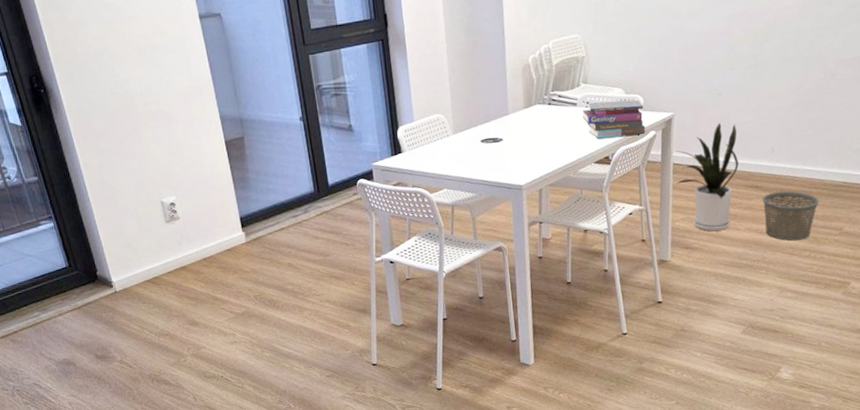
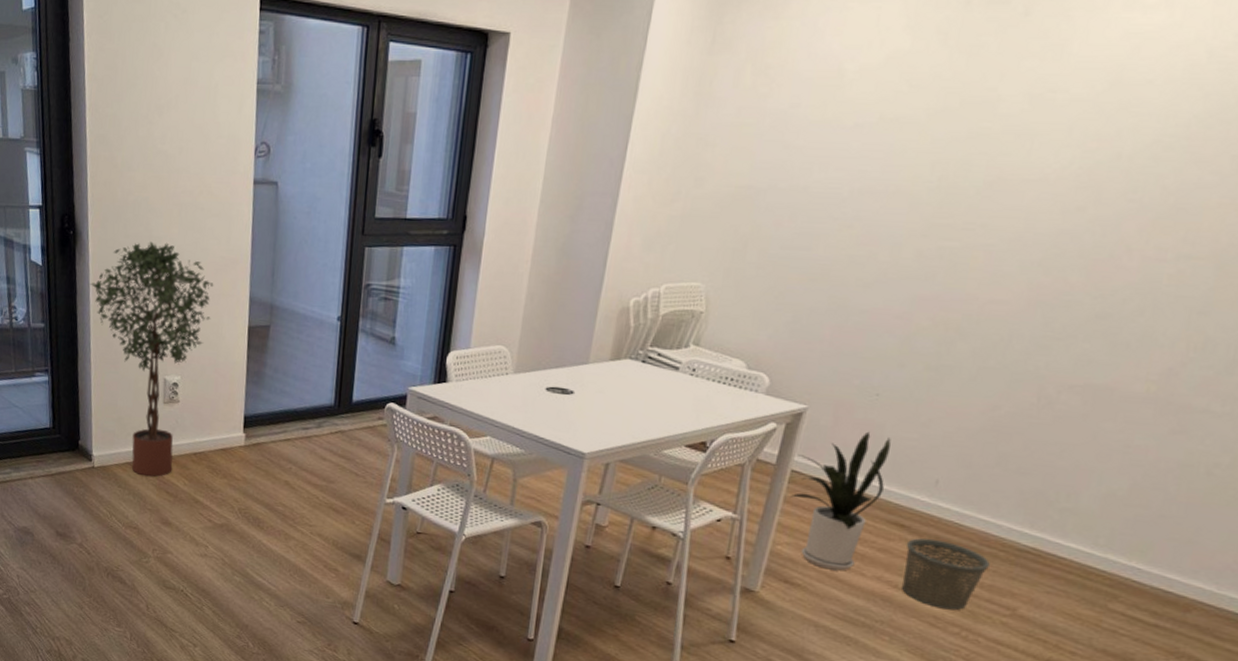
potted tree: none [71,83,190,289] -> present [89,241,214,477]
books: present [582,99,646,139] -> none [683,370,767,425]

